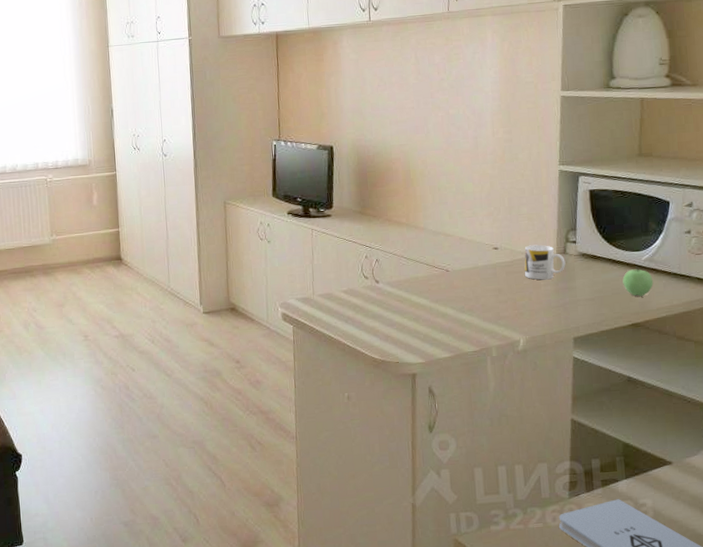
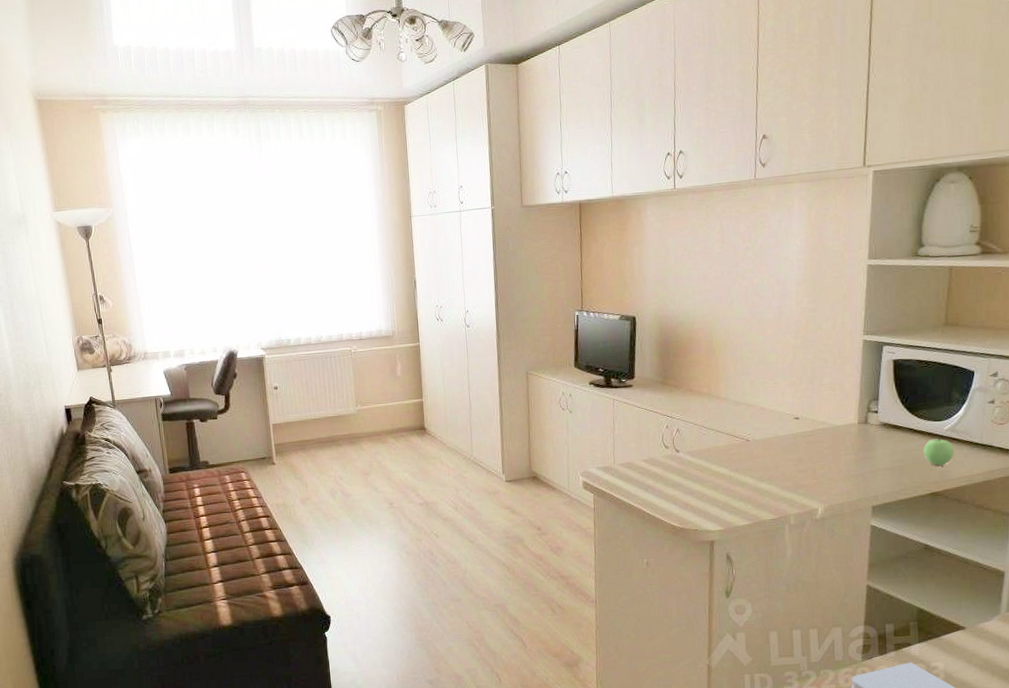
mug: present [524,244,566,280] -> none [824,414,867,450]

